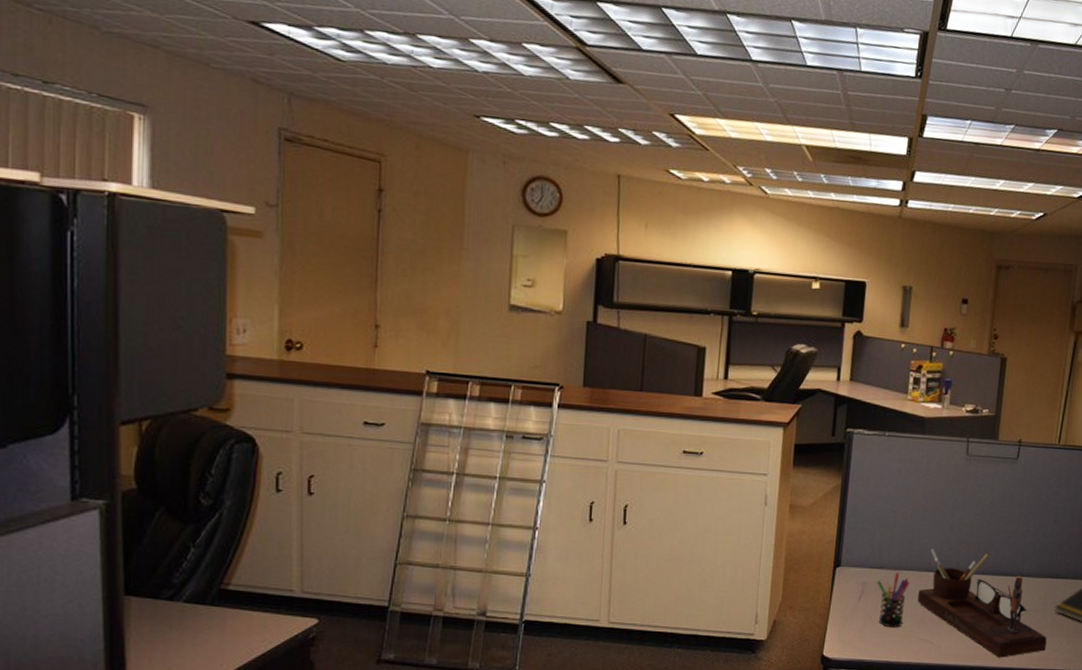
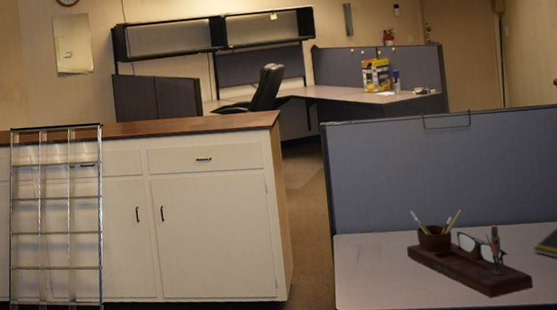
pen holder: present [877,573,910,627] -> none [369,234,398,281]

